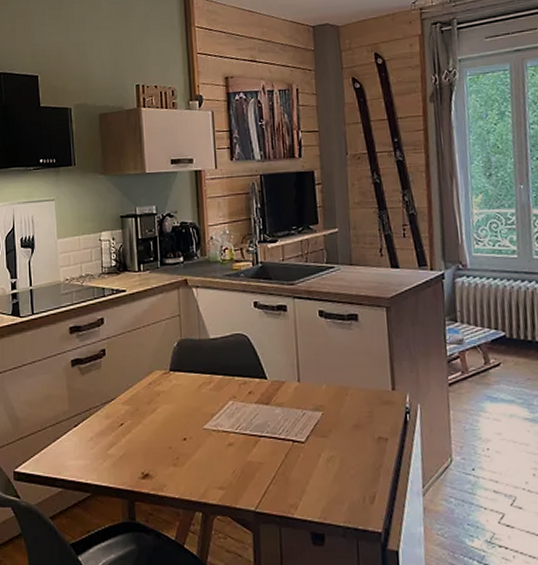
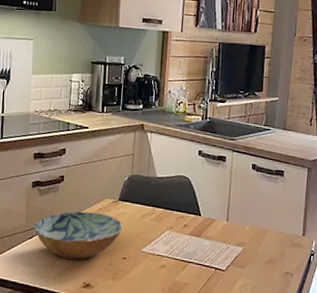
bowl: none [79,388,178,447] -> present [34,211,123,260]

